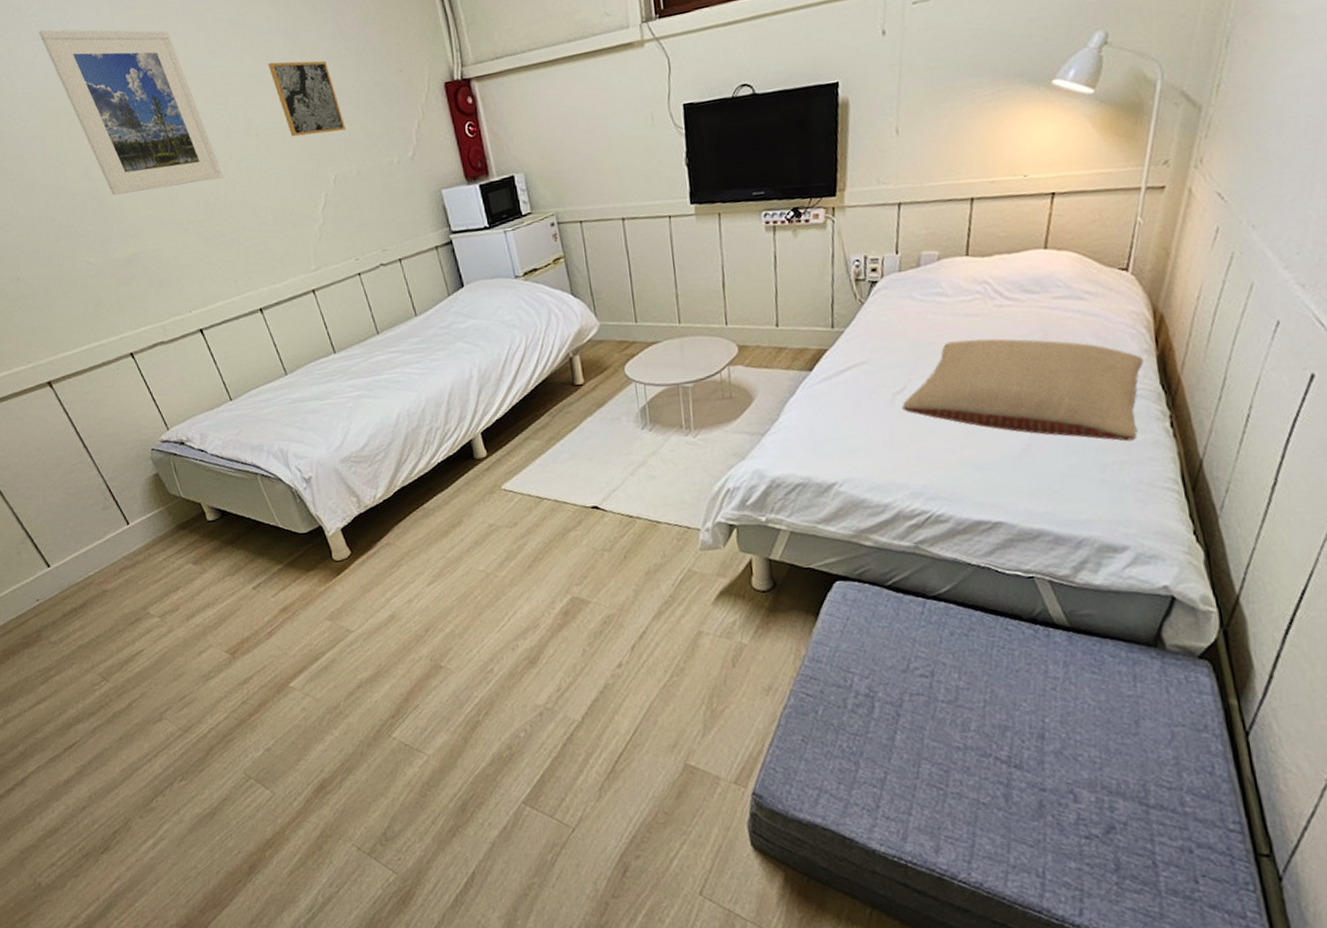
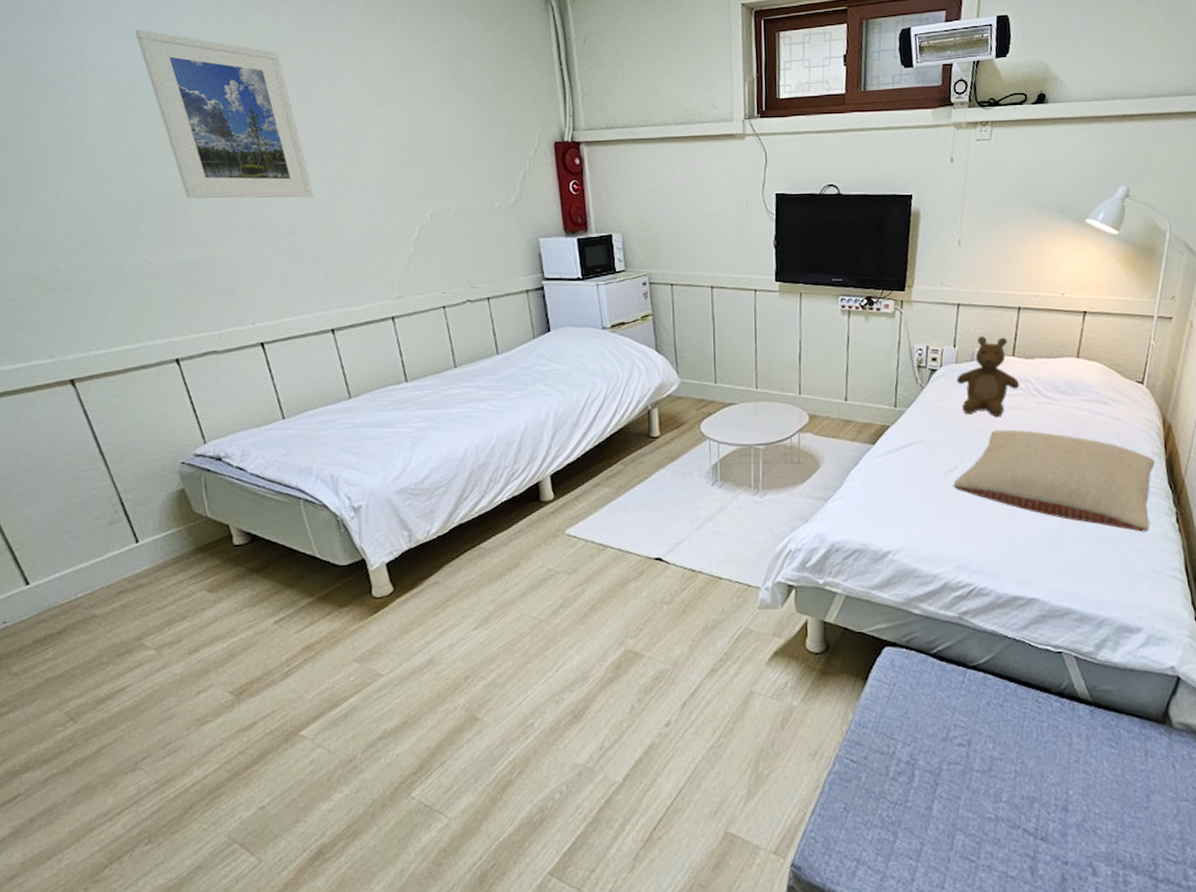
wall art: present [268,61,345,137] -> none [378,98,450,171]
teddy bear: none [901,235,977,328] -> present [957,336,1020,418]

